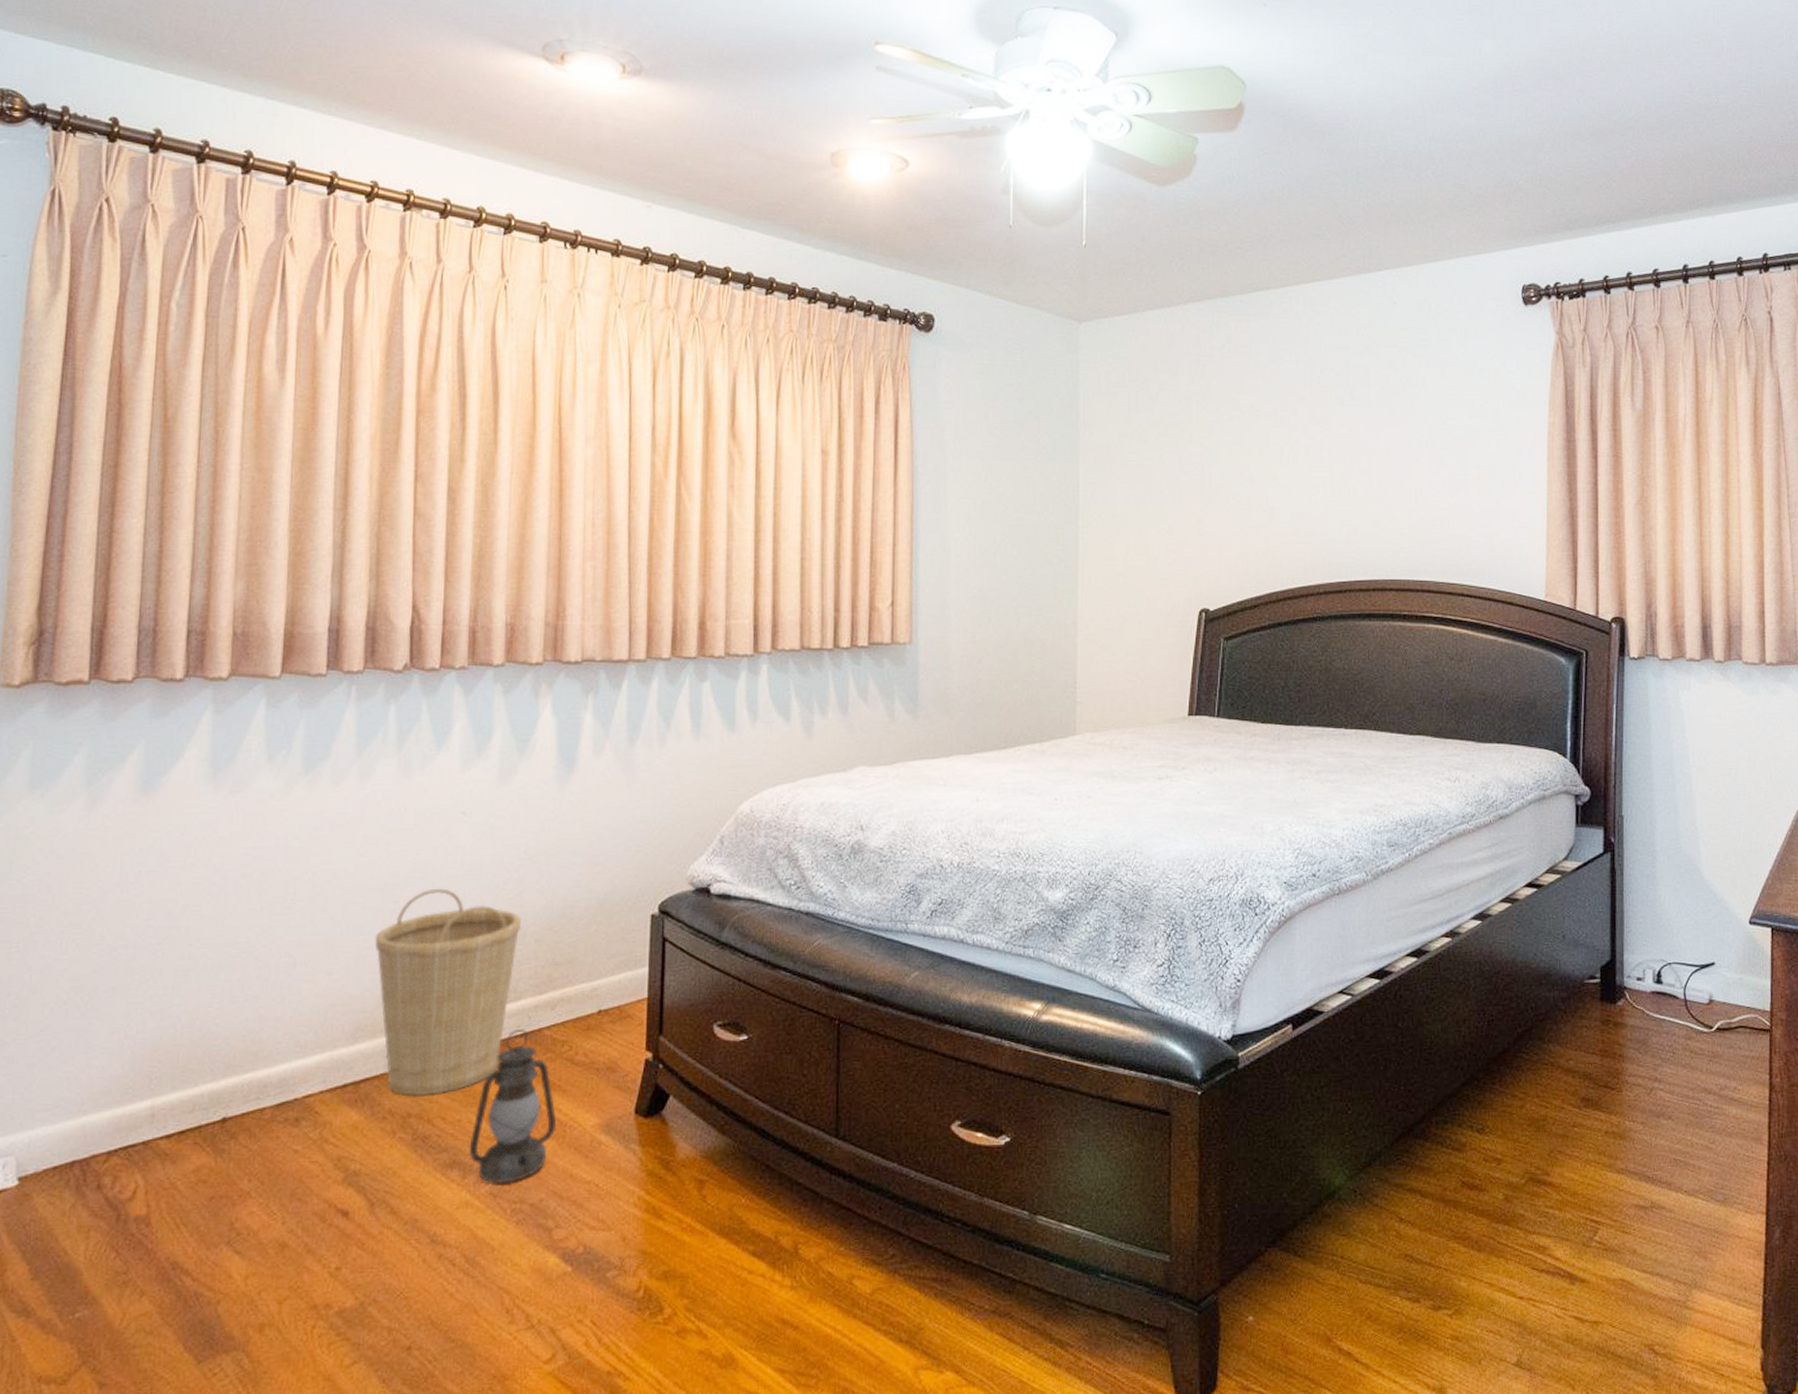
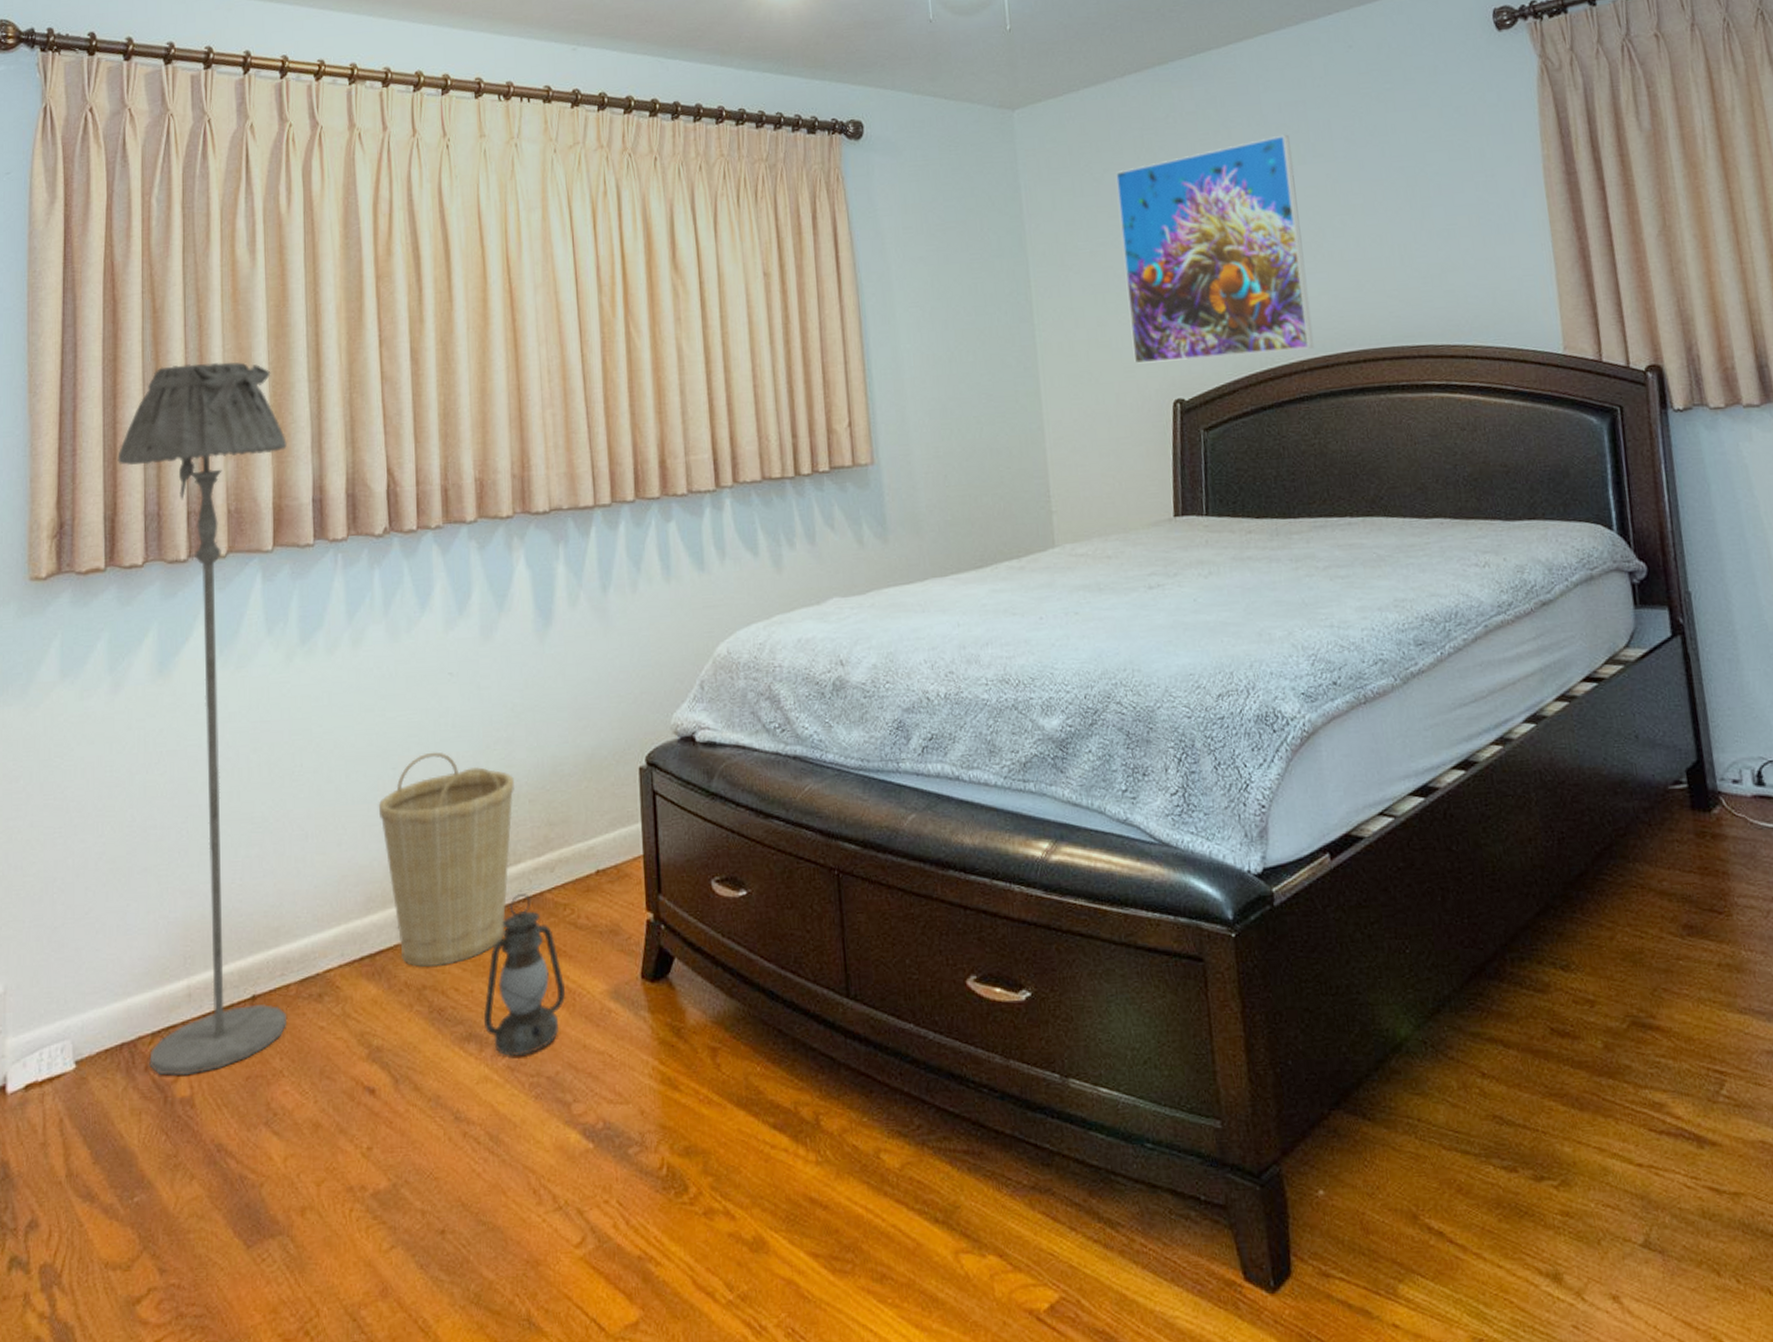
floor lamp: none [102,479,305,1195] -> present [117,361,287,1077]
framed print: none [1168,376,1332,575] -> present [1116,134,1313,364]

